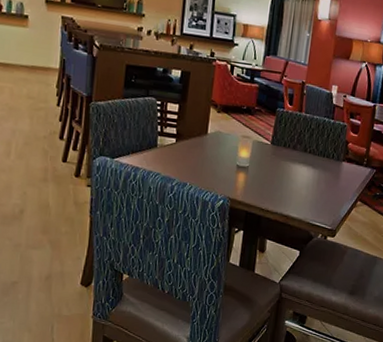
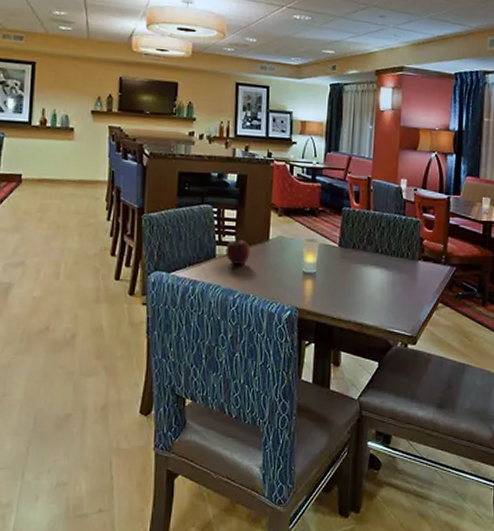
fruit: none [166,131,190,156] -> present [226,239,250,265]

